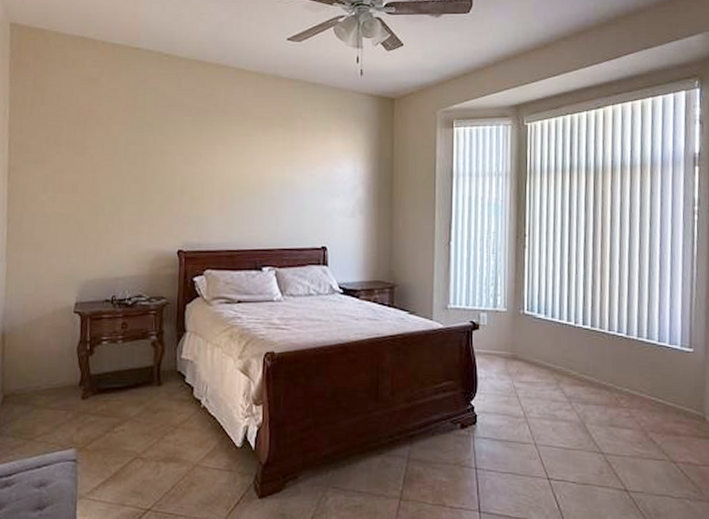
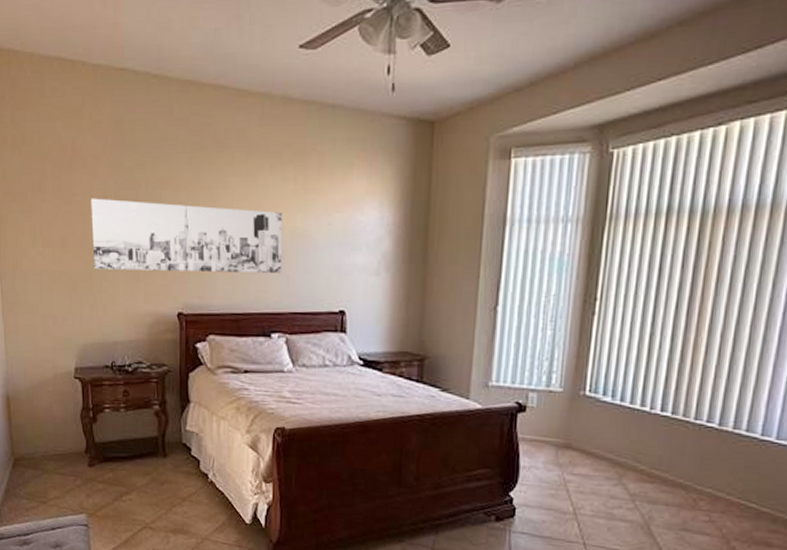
wall art: none [101,151,273,215] -> present [91,198,283,273]

